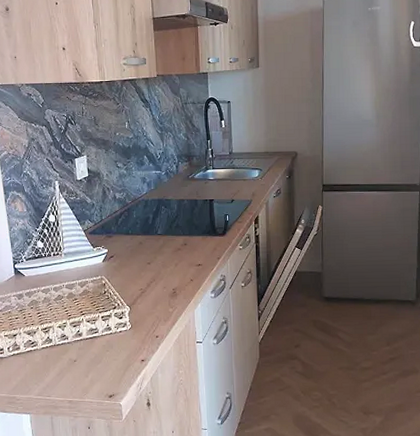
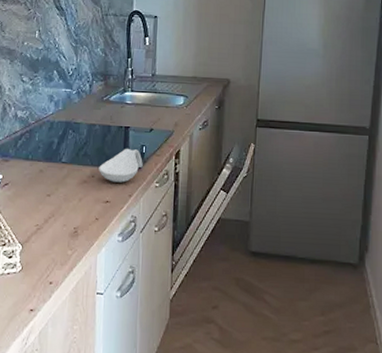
spoon rest: none [190,218,227,248] -> present [99,148,143,183]

